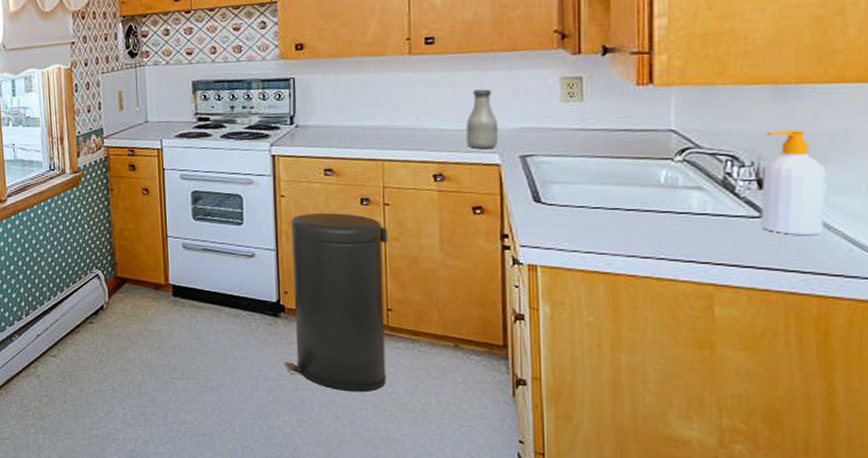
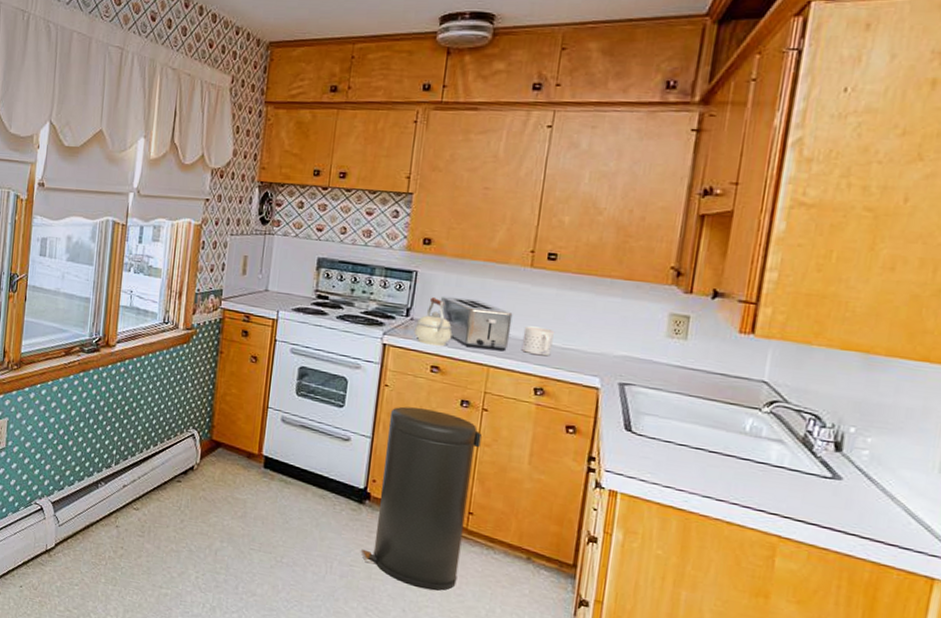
kettle: none [300,101,341,150] -> present [413,297,453,347]
toaster: none [322,96,400,145] -> present [438,296,513,352]
mug: none [412,113,445,142] -> present [521,326,554,357]
bottle: present [466,89,499,150] -> none [571,312,605,372]
soap bottle: present [761,129,826,236] -> none [831,397,899,504]

